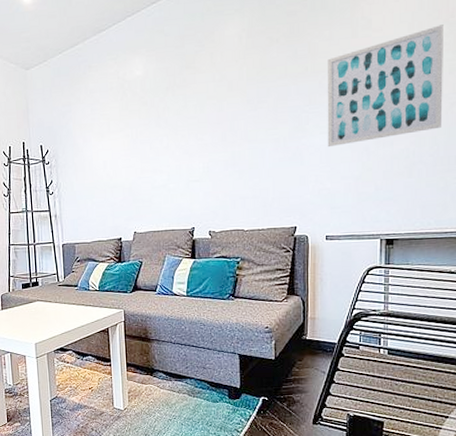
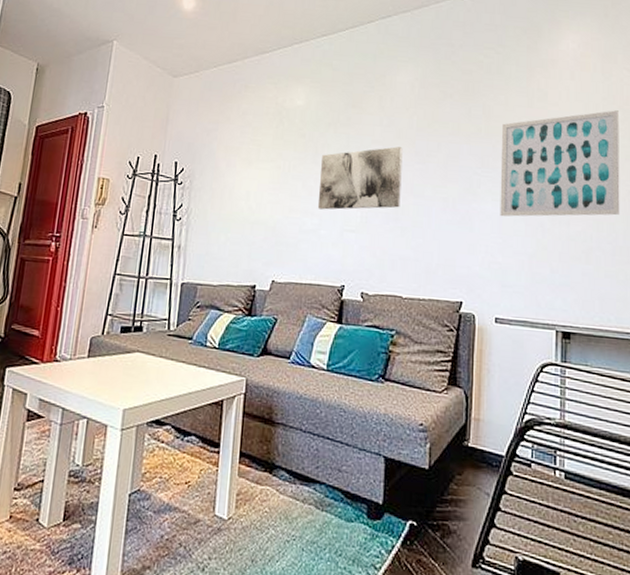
wall art: none [164,98,237,167] -> present [317,146,403,210]

